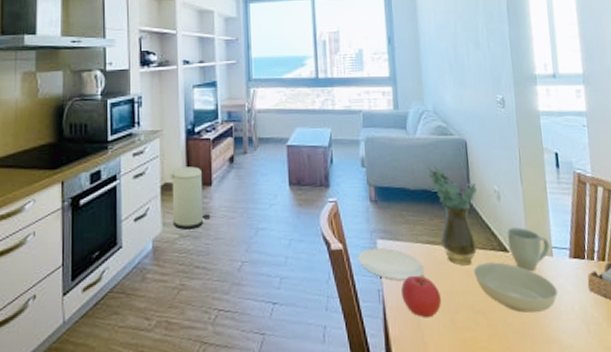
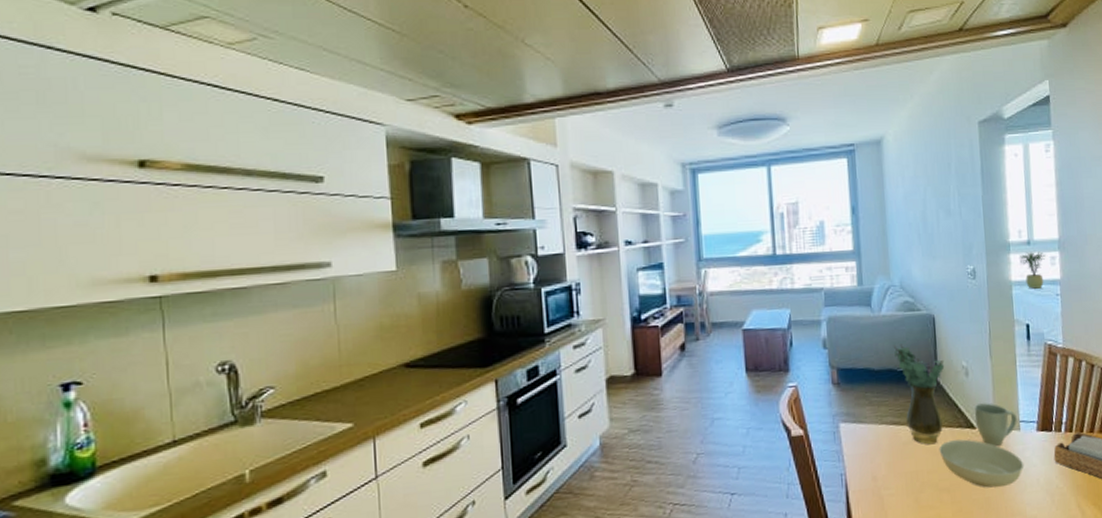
pedal bin: present [170,166,211,230] -> none [615,356,663,424]
plate: present [358,247,425,282] -> none [820,431,889,464]
fruit: present [401,274,442,318] -> none [865,456,906,499]
potted plant: none [546,84,571,119] -> present [1020,251,1046,289]

